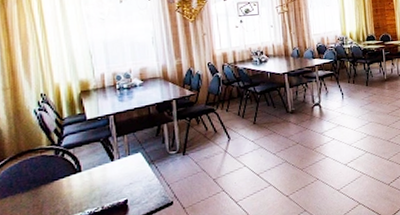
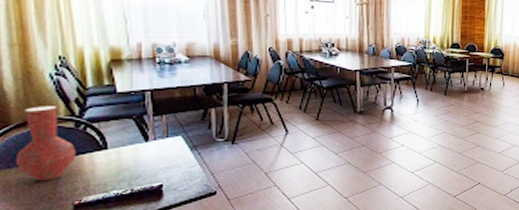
vase: none [9,138,56,207] -> present [15,106,76,182]

